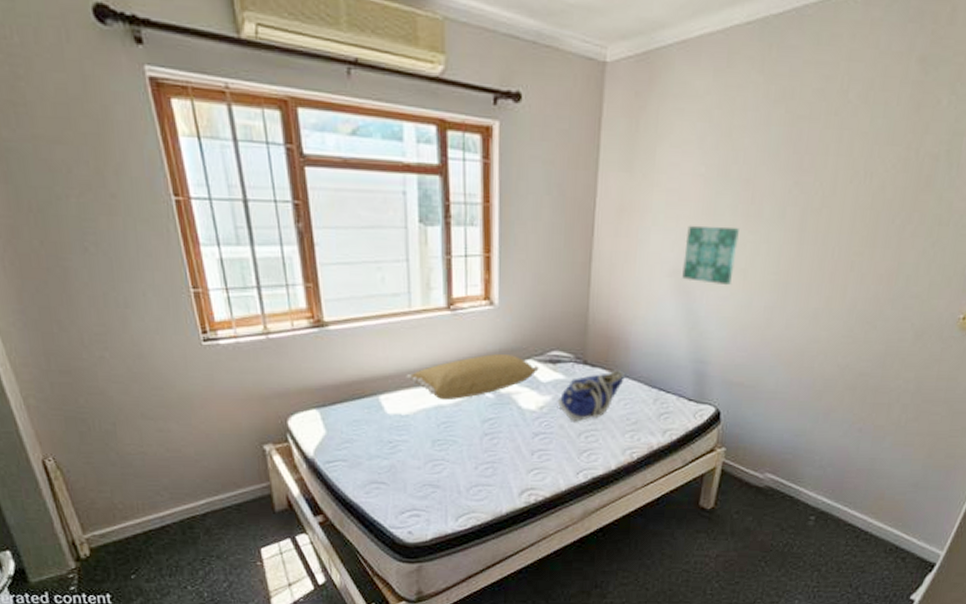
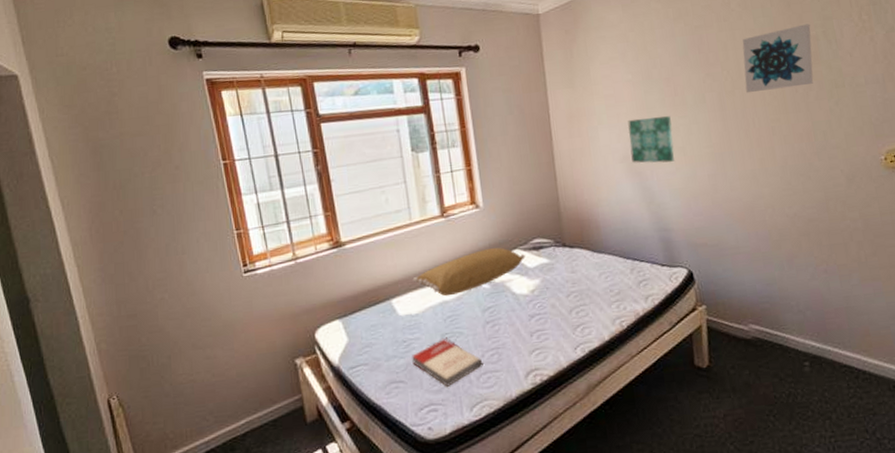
book: none [397,445,474,494] -> present [412,339,482,387]
tote bag: present [557,370,625,421] -> none [545,247,601,299]
wall art: none [835,136,935,217] -> present [742,24,814,94]

